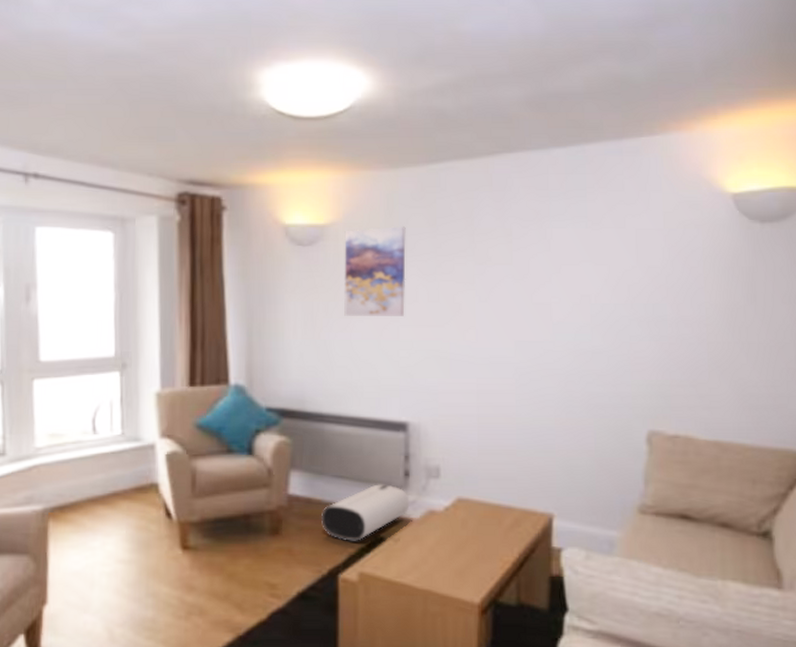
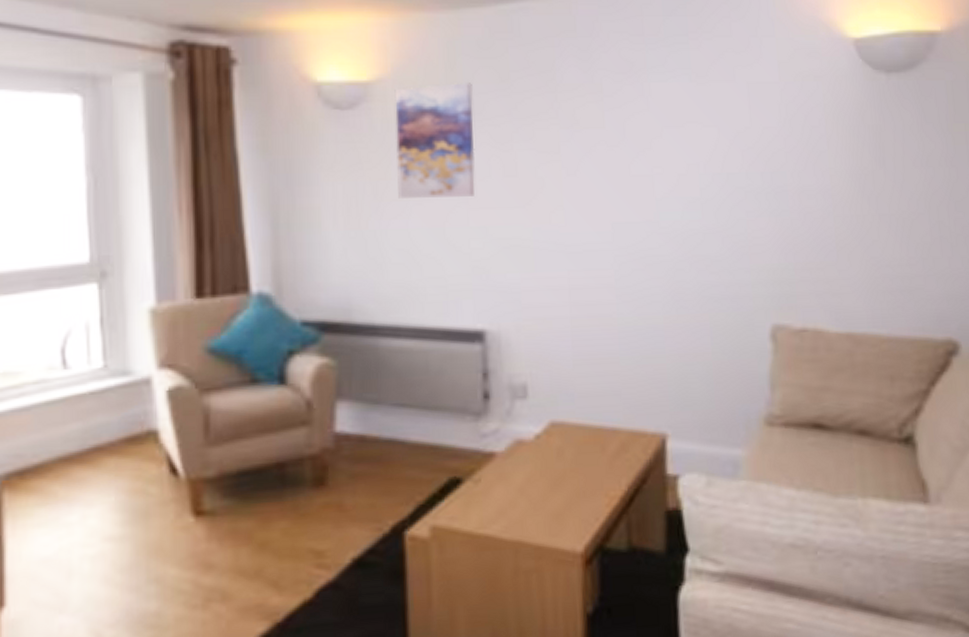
air purifier: present [322,484,410,541] -> none [379,411,492,487]

